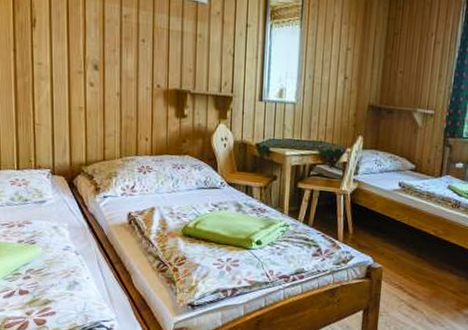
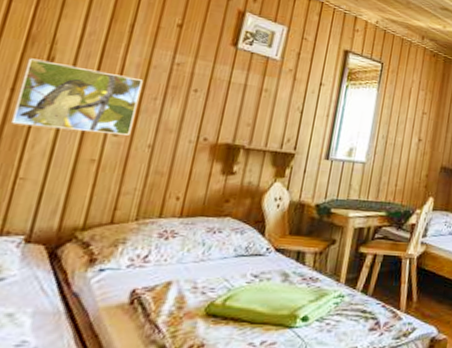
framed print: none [18,21,102,85] -> present [10,58,143,135]

